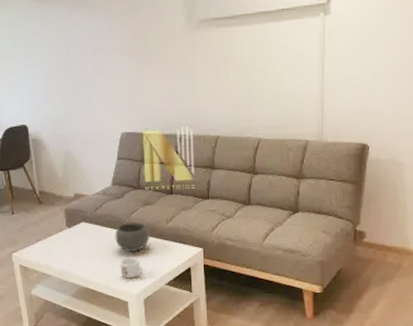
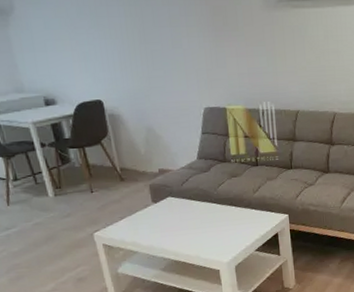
bowl: present [115,222,150,252] -> none [203,194,238,223]
mug: present [120,258,144,279] -> none [209,228,234,249]

